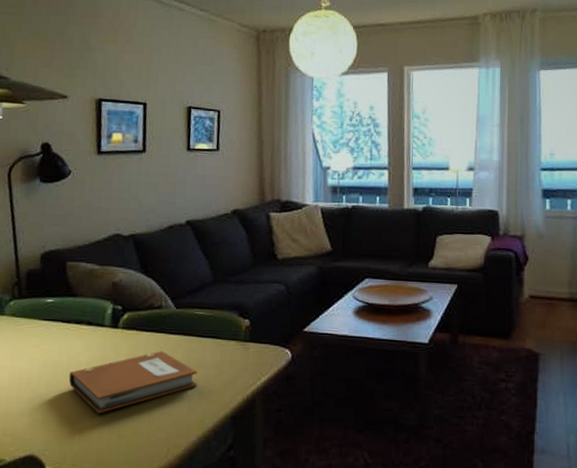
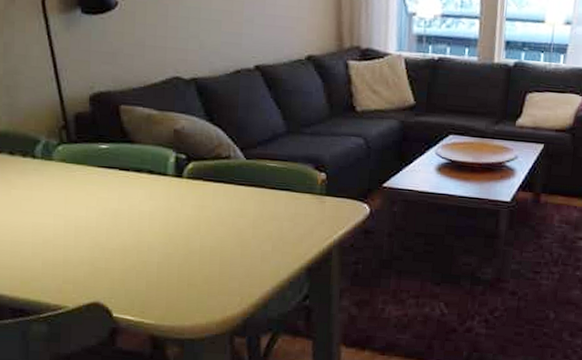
notebook: present [69,351,198,414] -> none [131,202,271,263]

